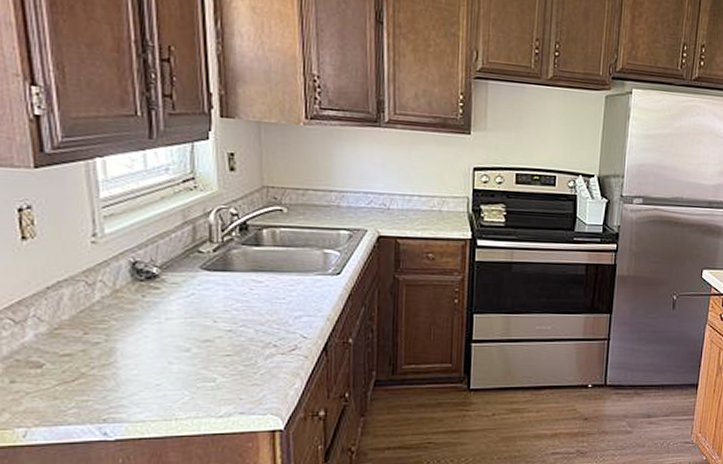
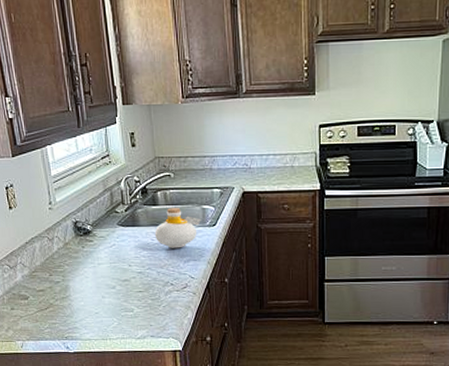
bottle: none [254,250,321,301] -> present [154,208,201,248]

